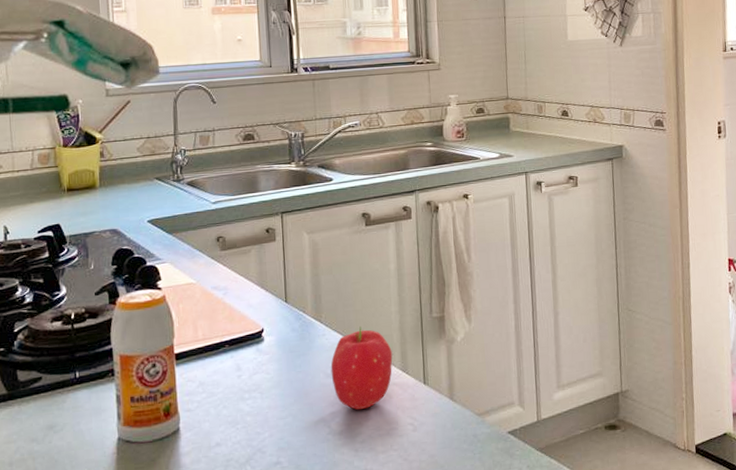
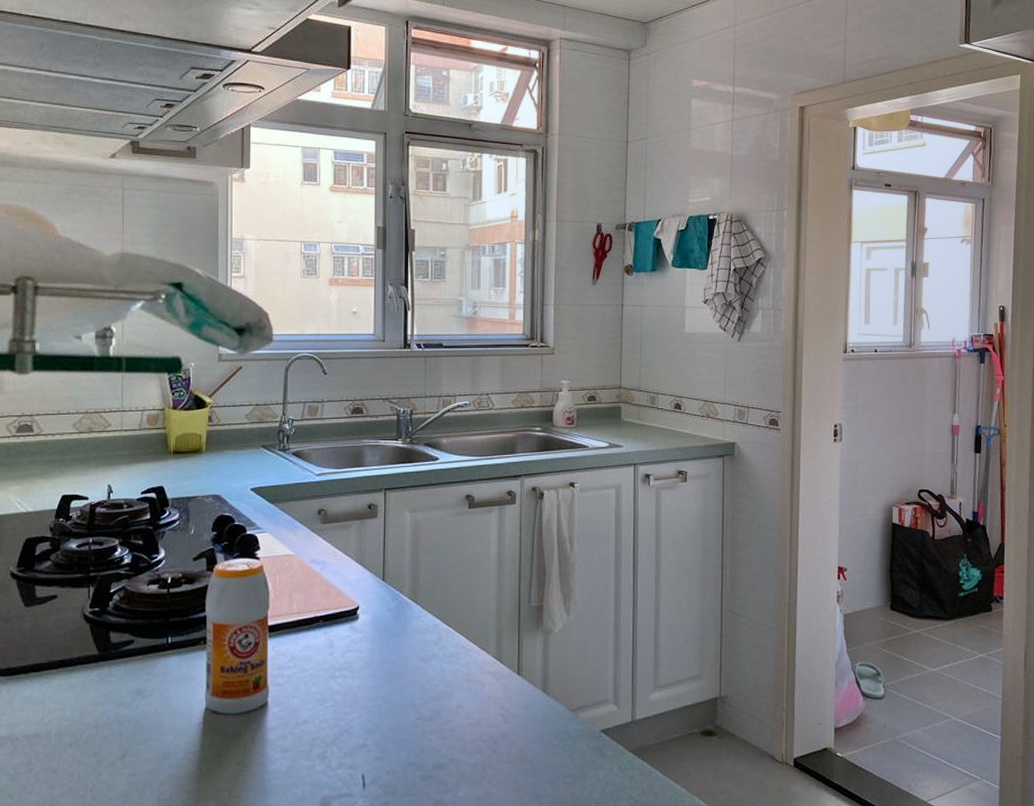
fruit: present [330,326,393,410] -> none [424,611,488,696]

